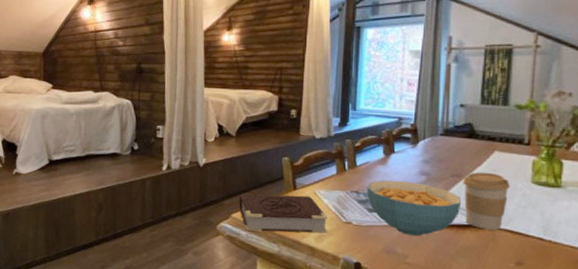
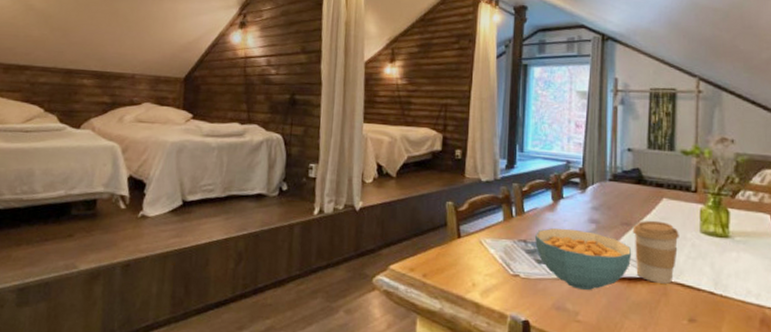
book: present [239,194,328,234] -> none [398,242,495,288]

